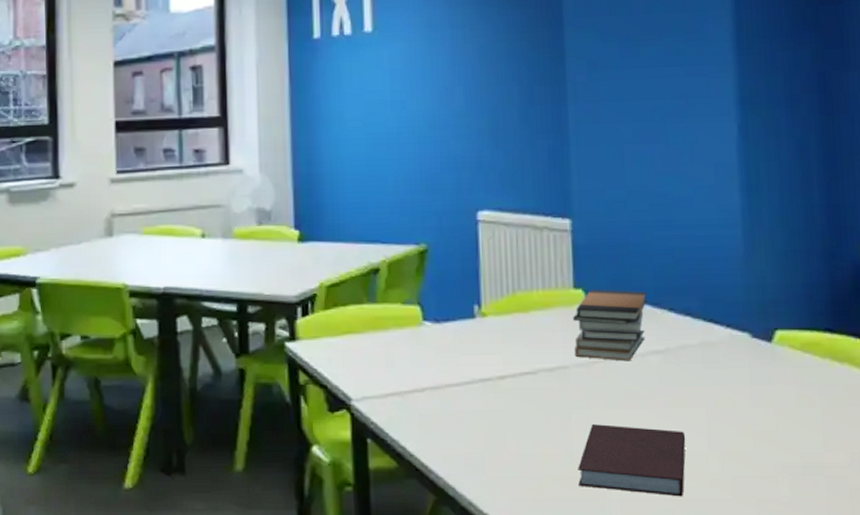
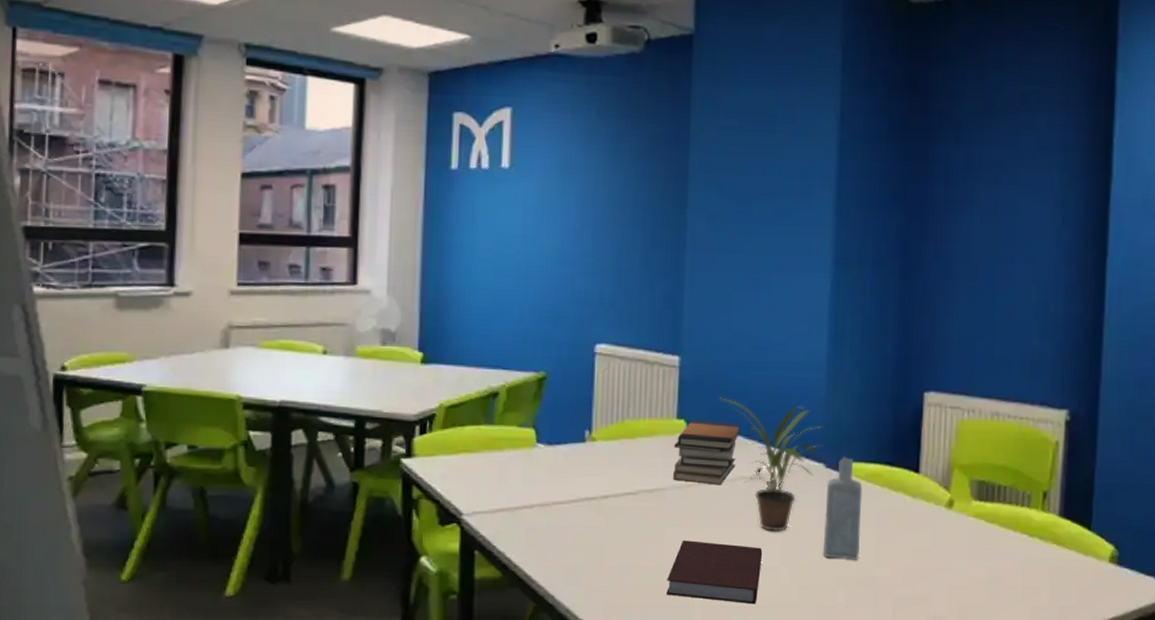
potted plant: none [619,262,746,412] -> present [719,397,825,531]
bottle: none [754,324,802,444] -> present [823,457,863,560]

